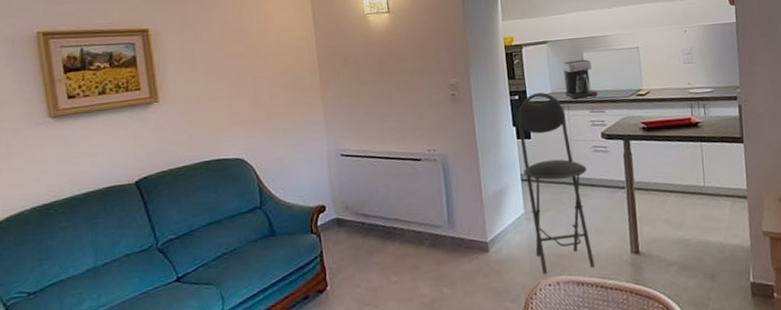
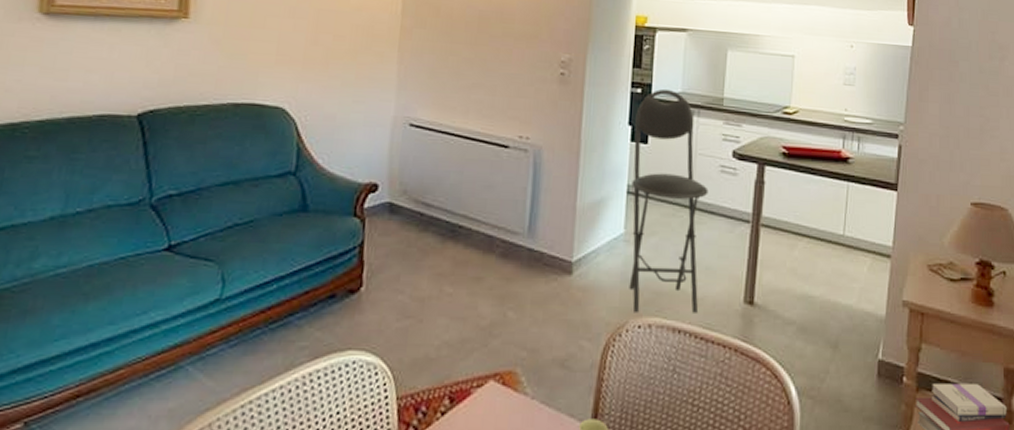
coffee maker: present [563,59,598,99] -> none [698,57,736,106]

